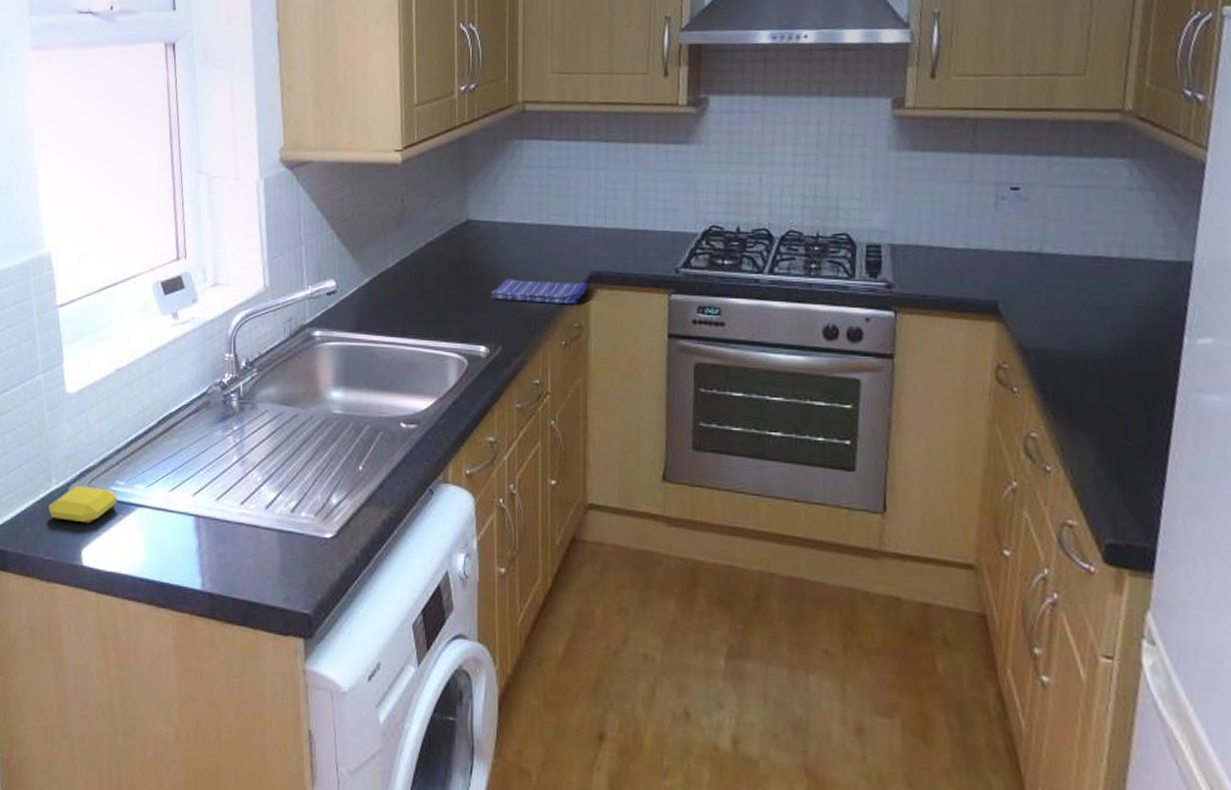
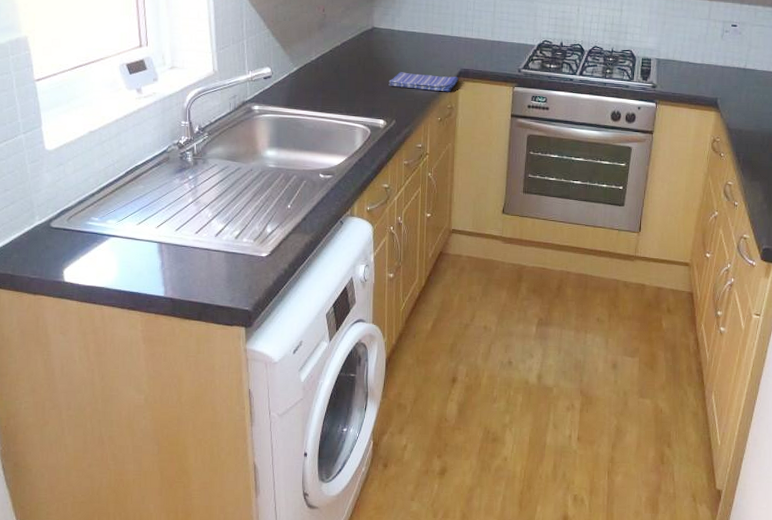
soap bar: present [48,485,118,524] -> none [33,221,93,250]

